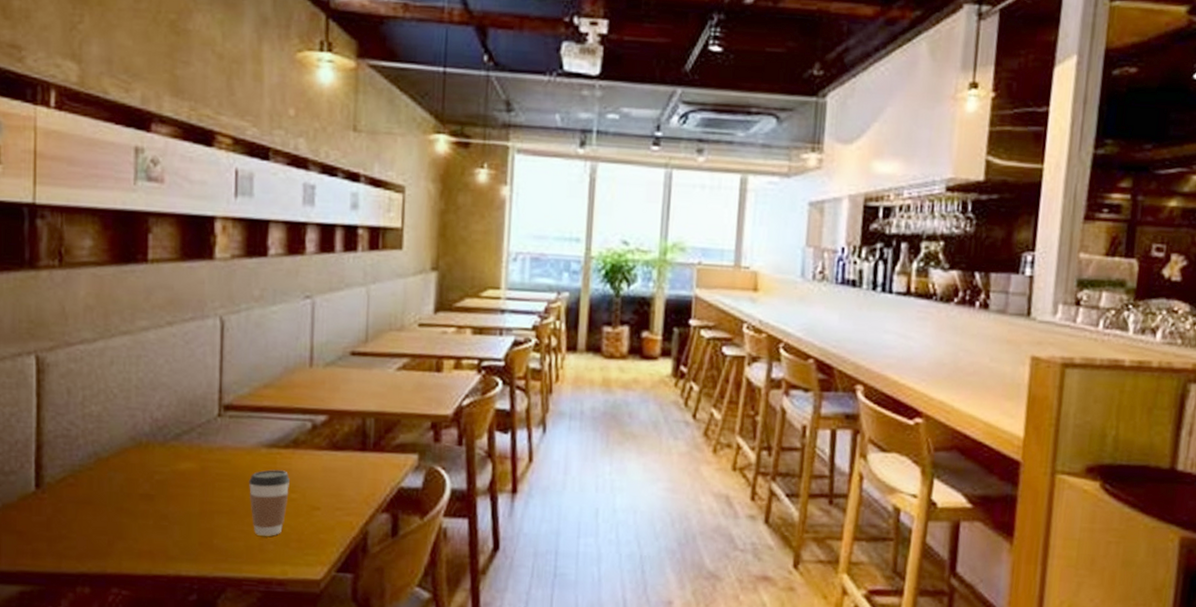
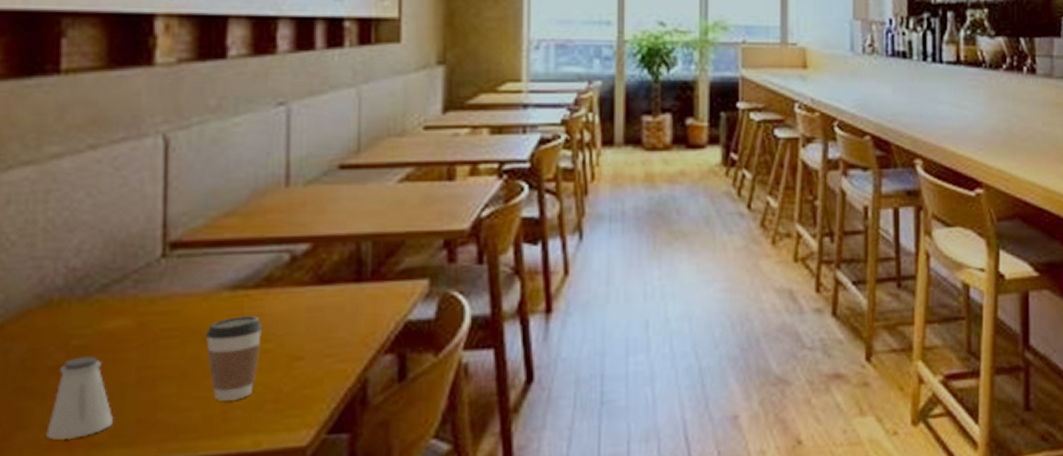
saltshaker: none [137,489,184,551] -> present [46,356,114,440]

